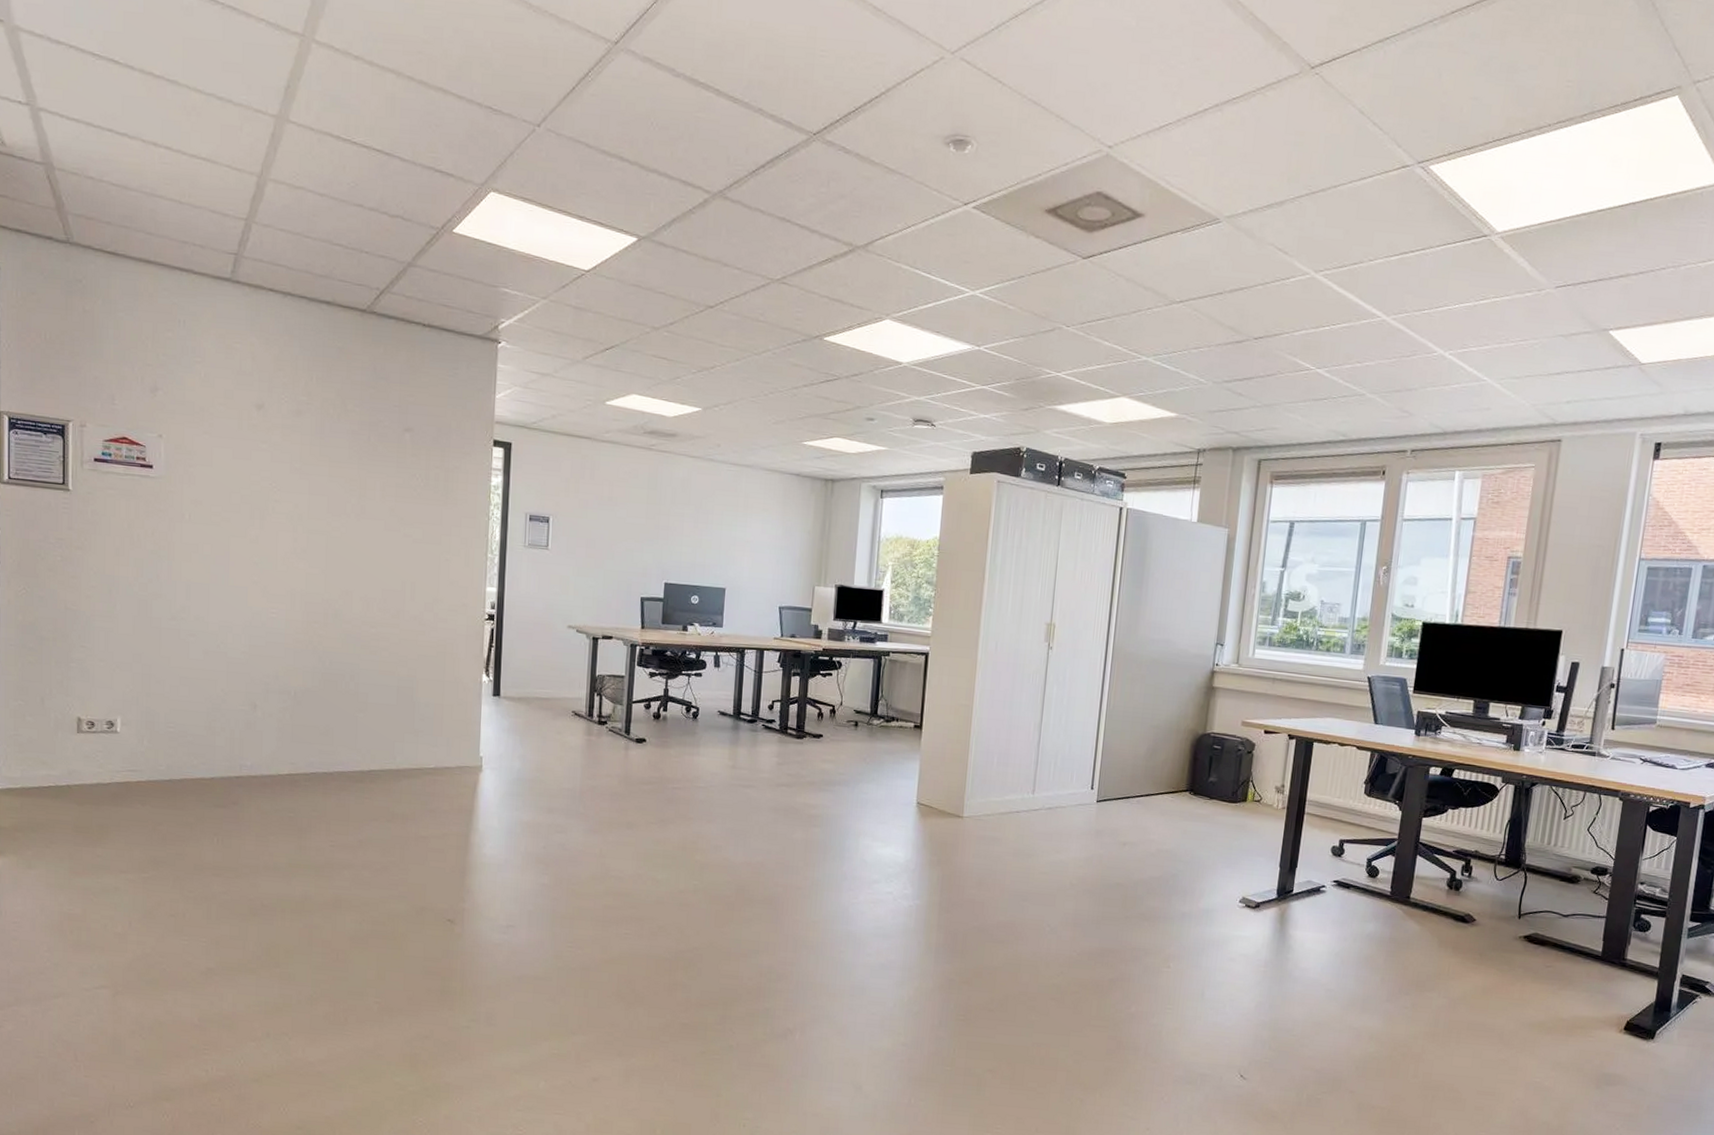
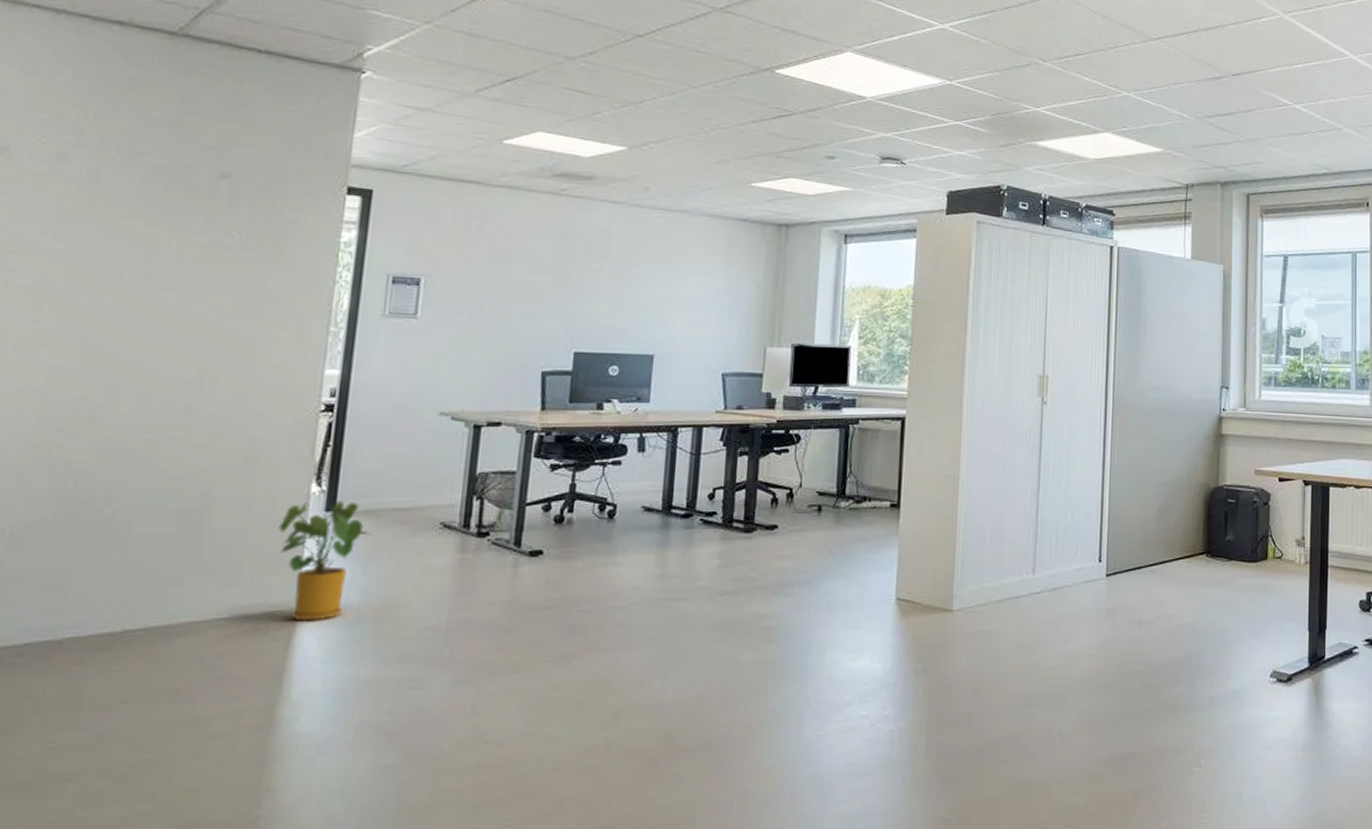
house plant: none [463,688,526,777] -> present [278,501,373,621]

